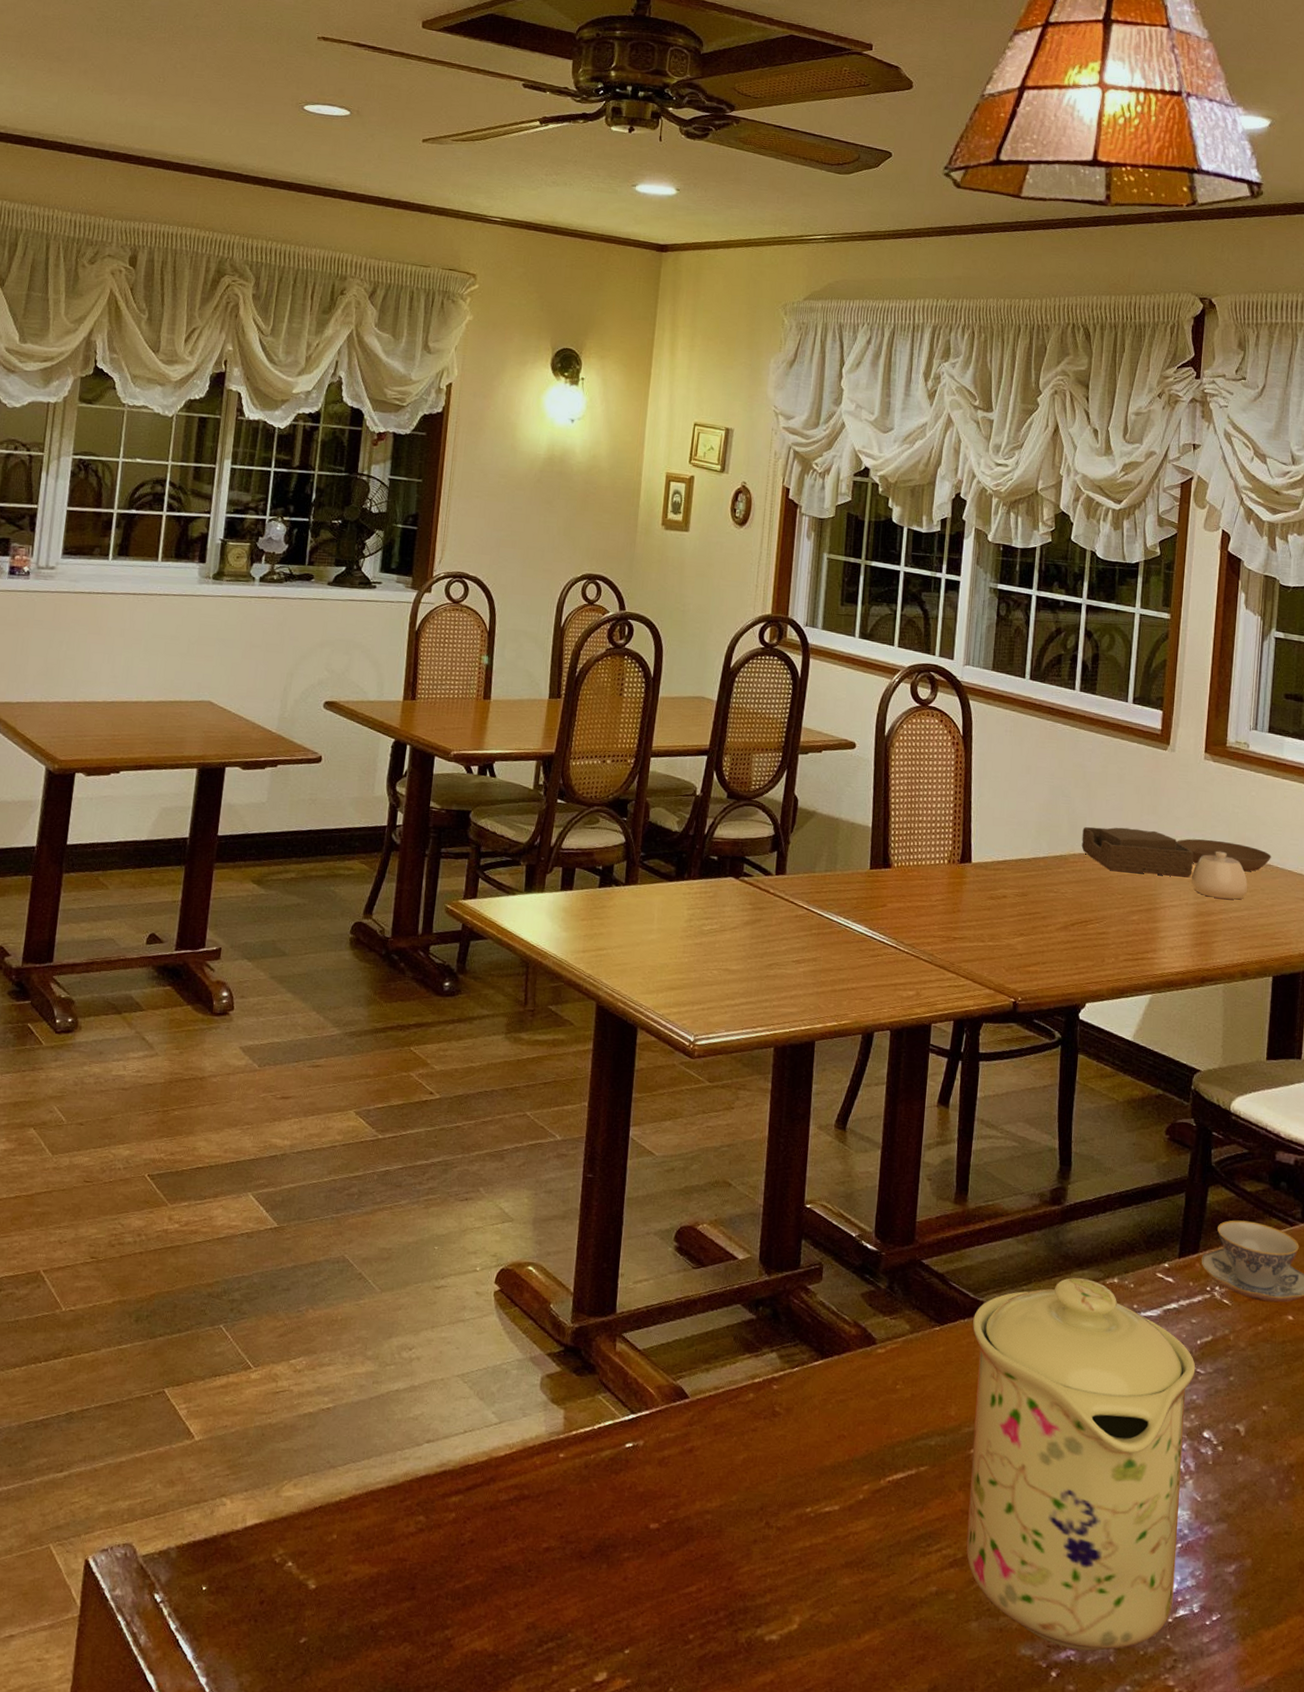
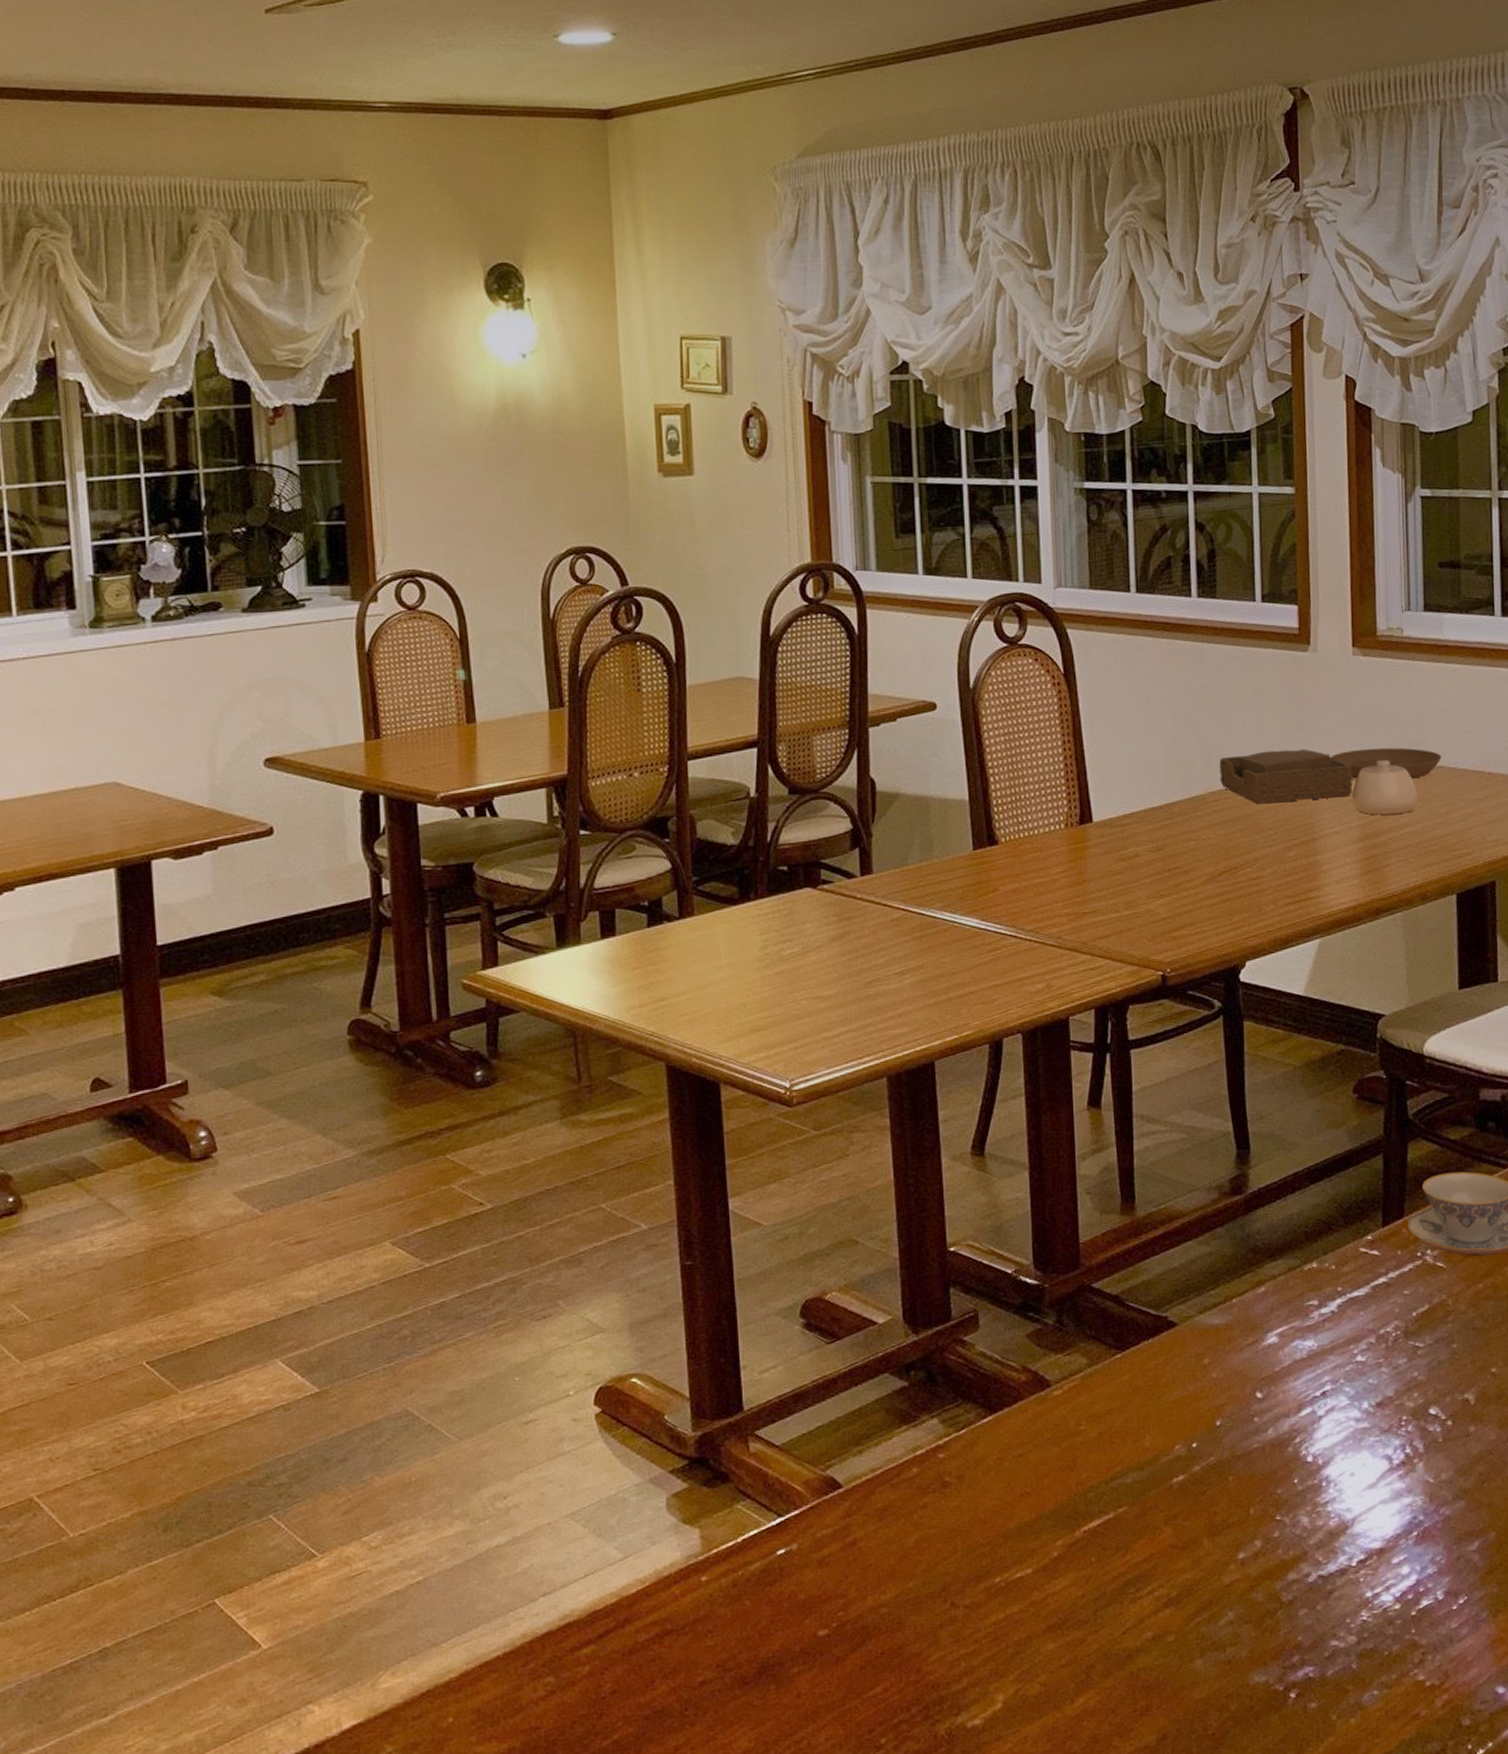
mug: present [966,1277,1196,1651] -> none [1158,1269,1415,1666]

